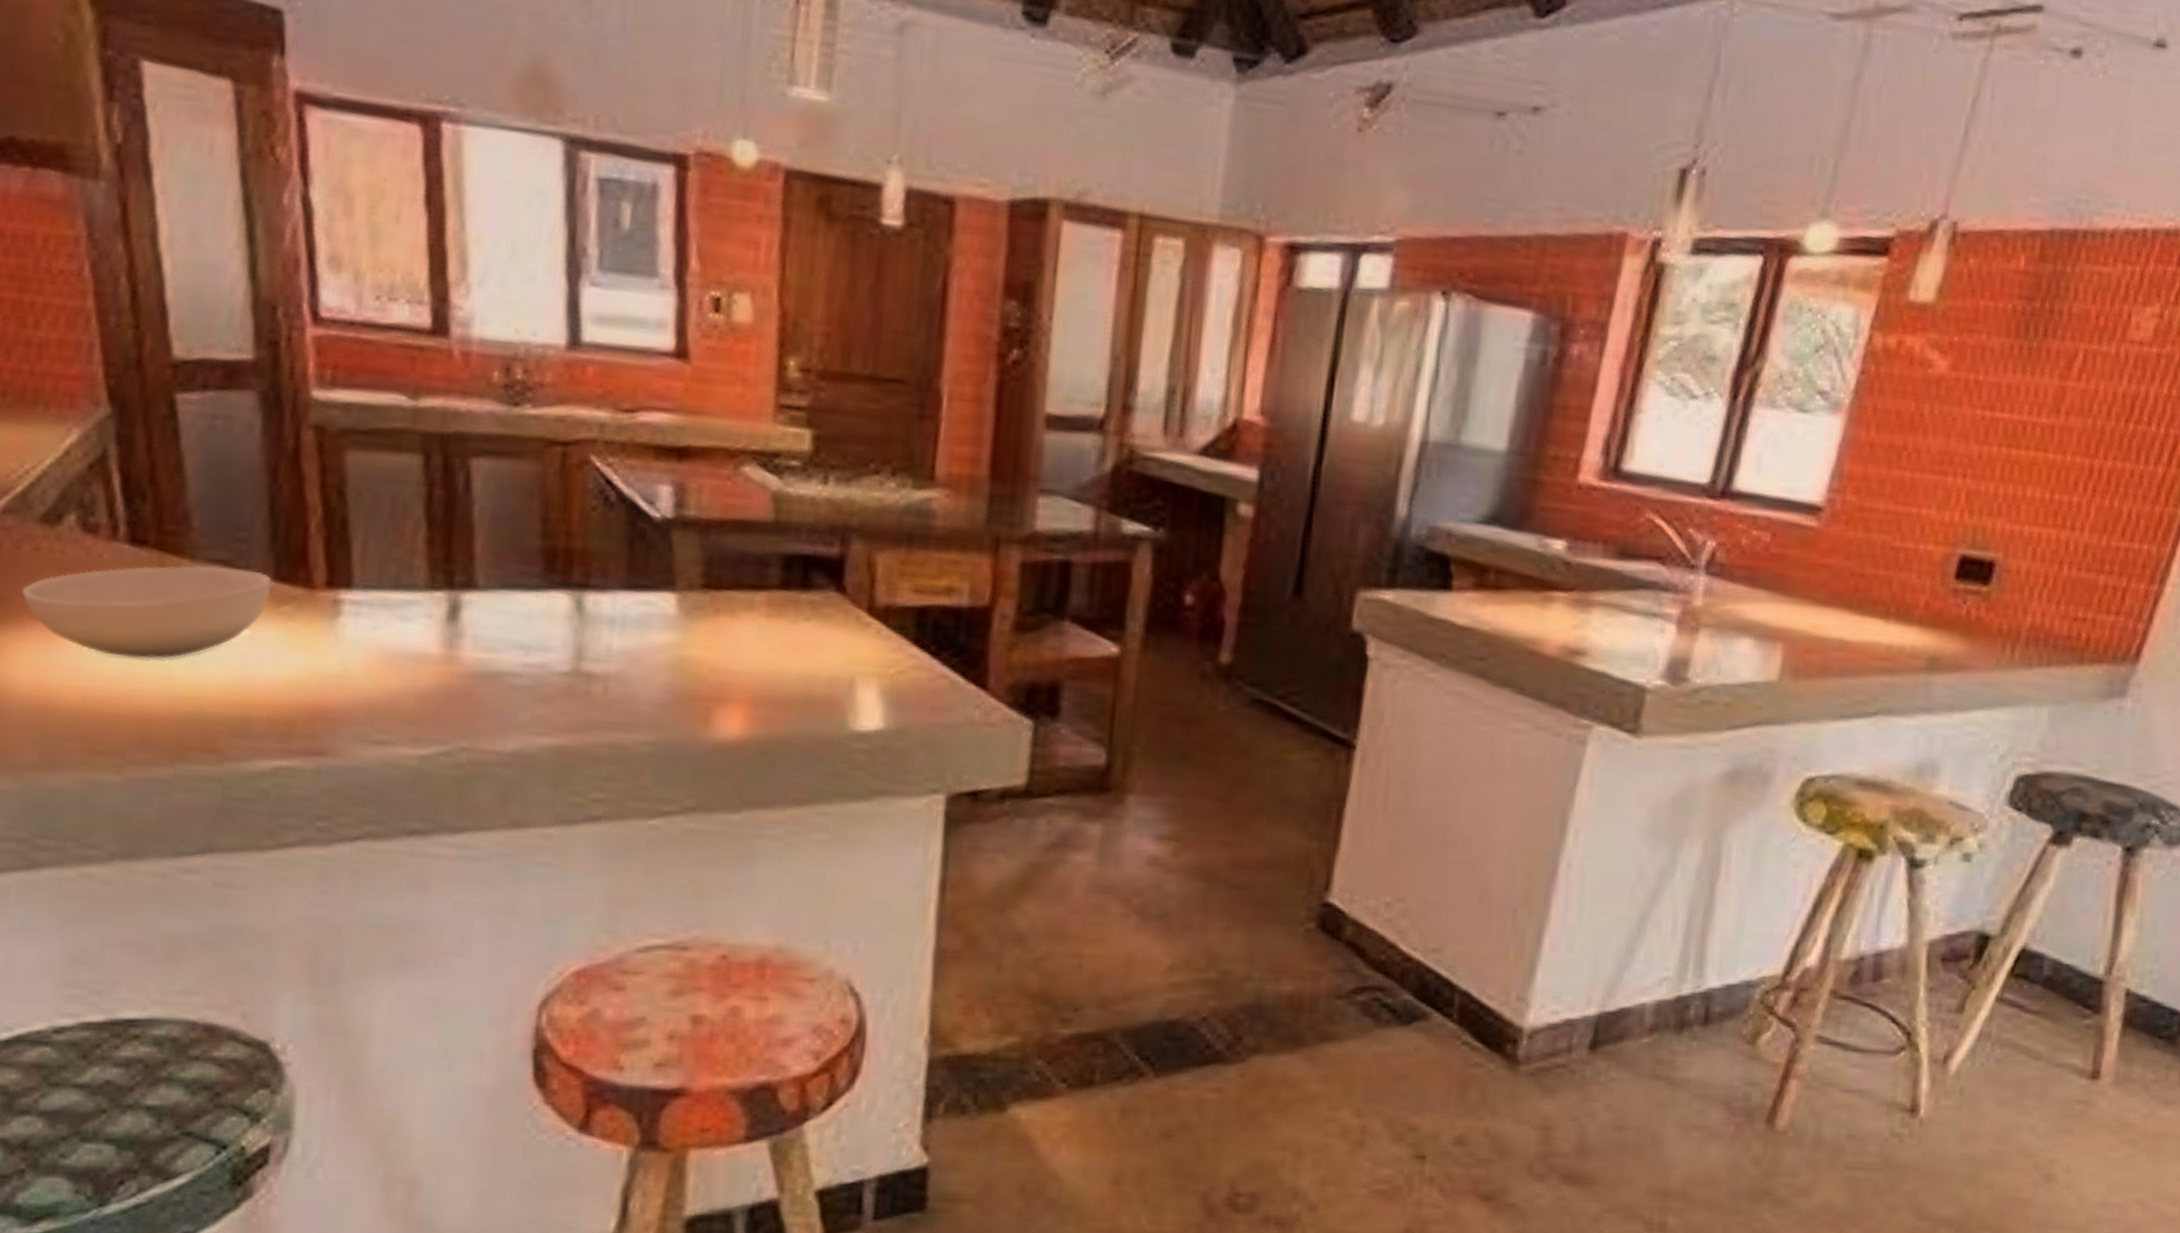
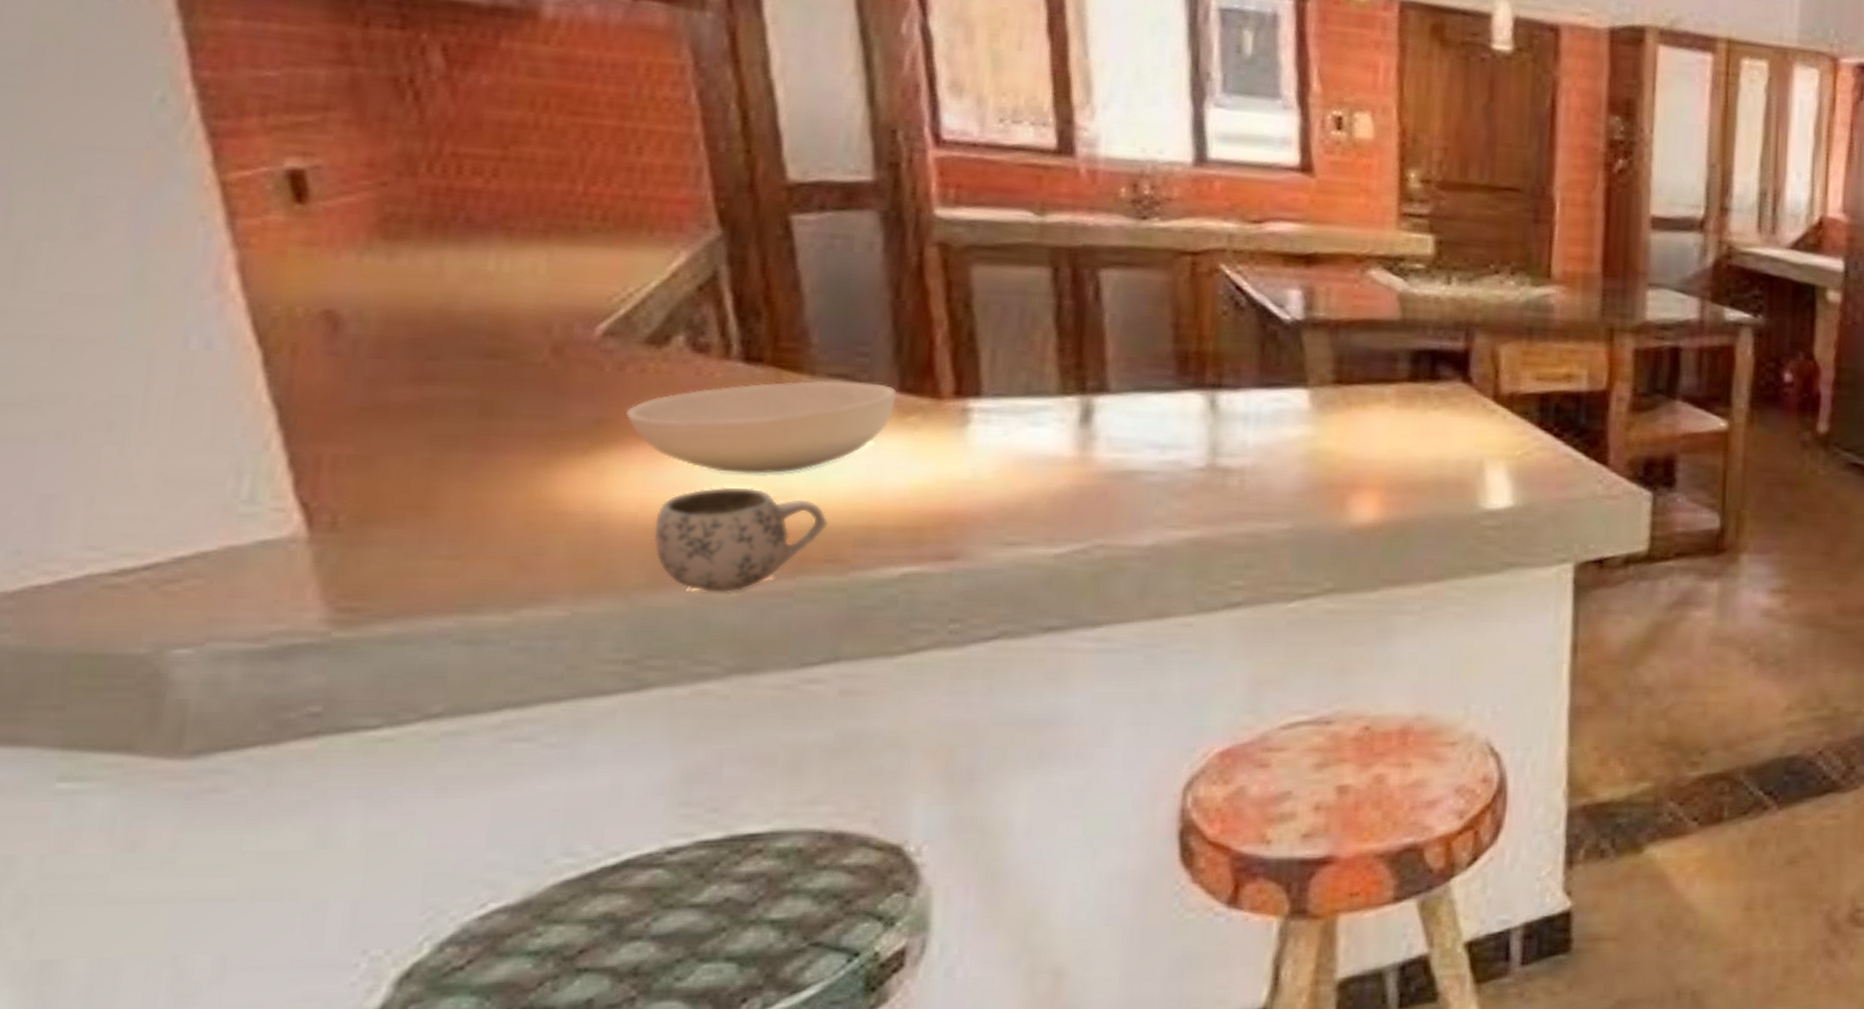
mug: none [45,670,205,777] -> present [653,486,828,592]

